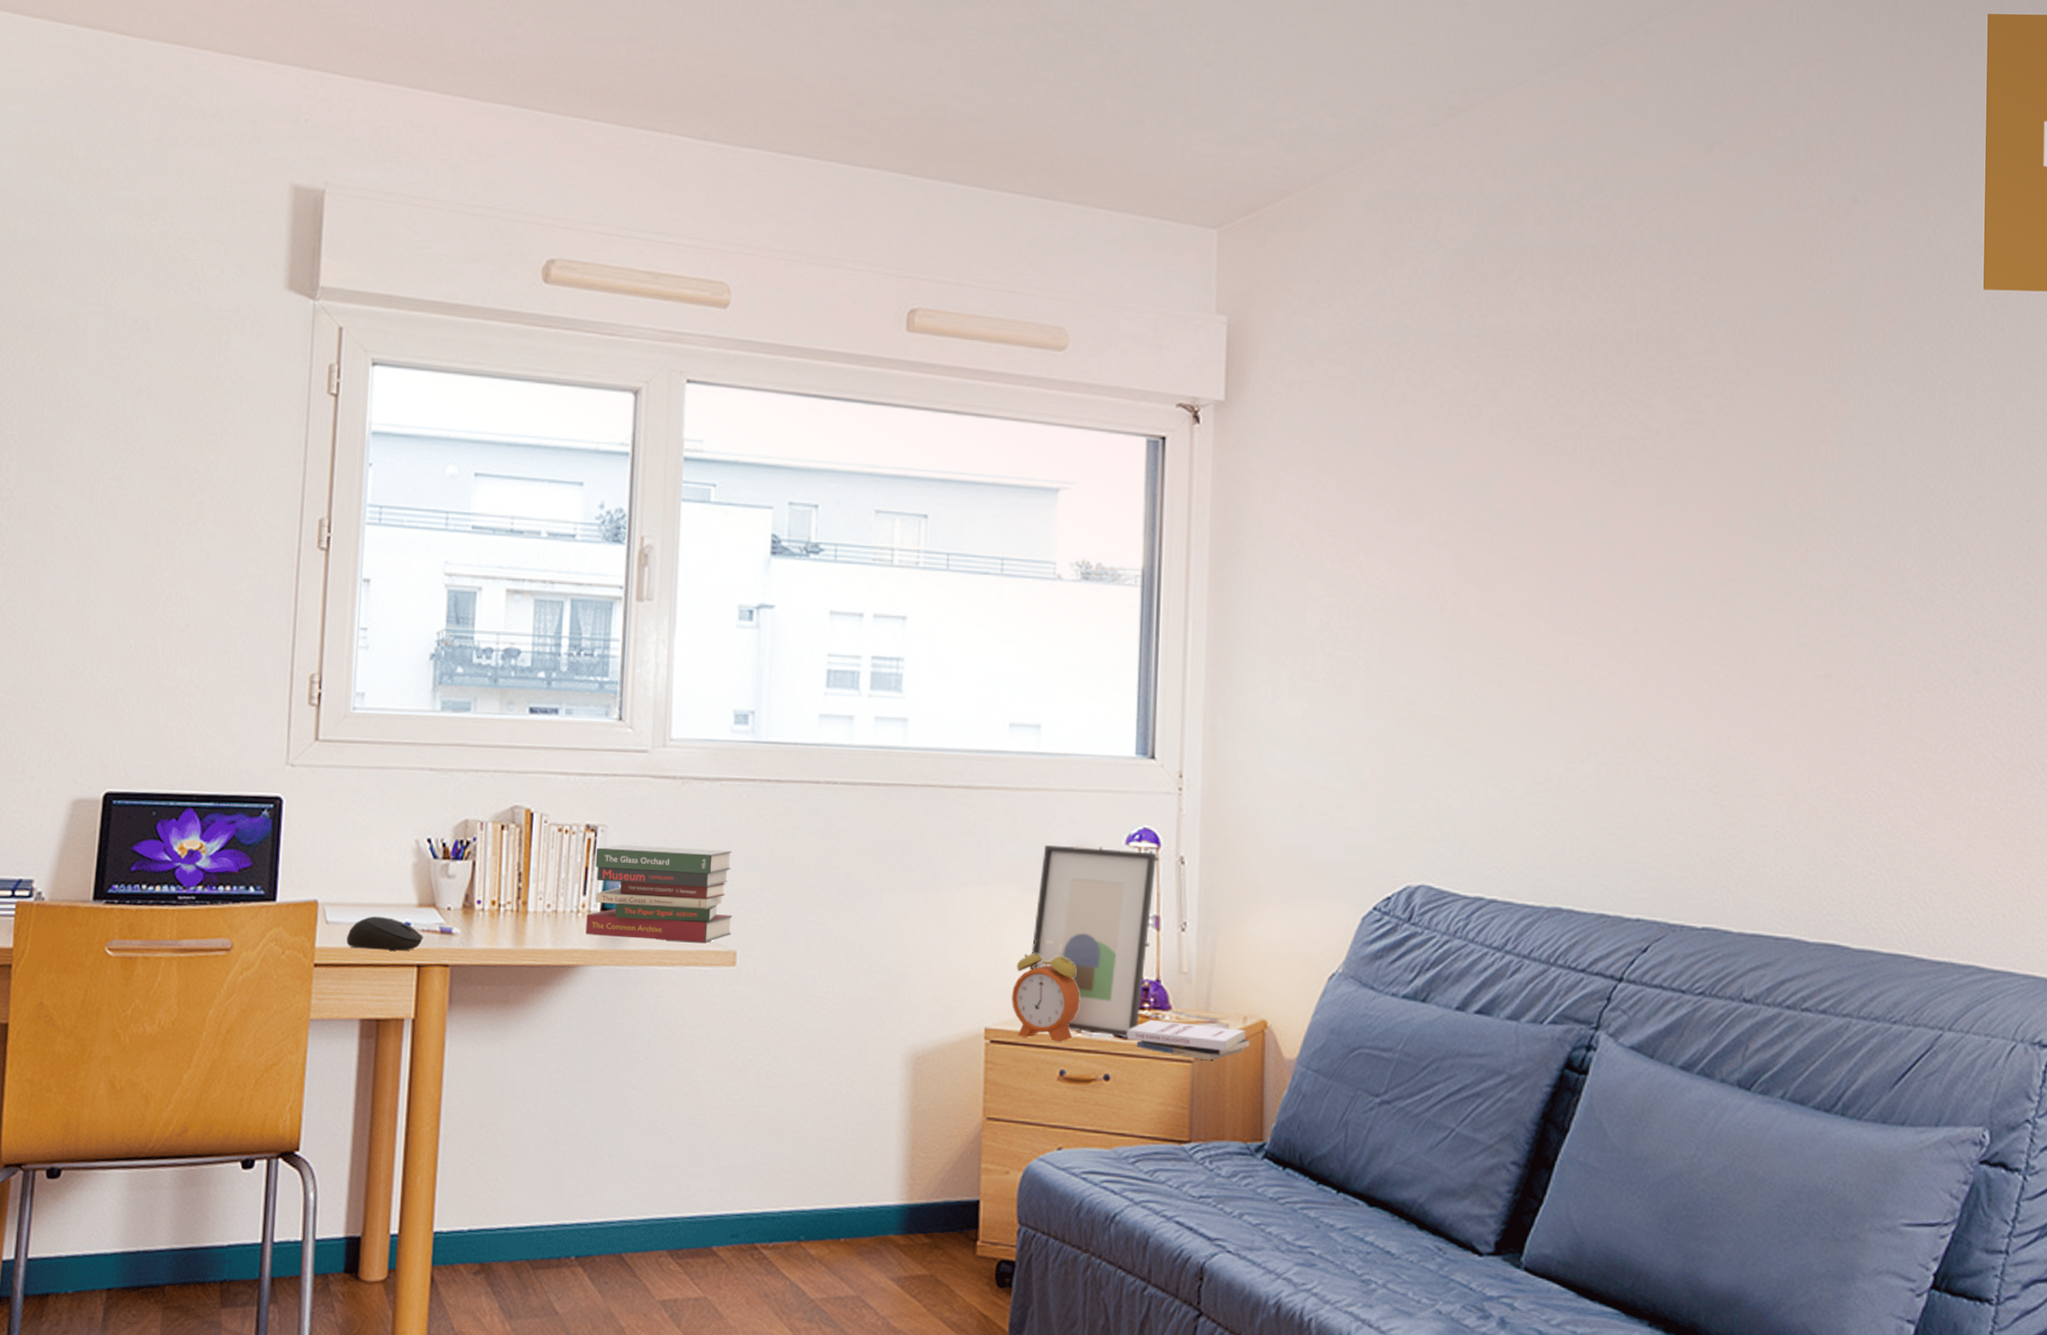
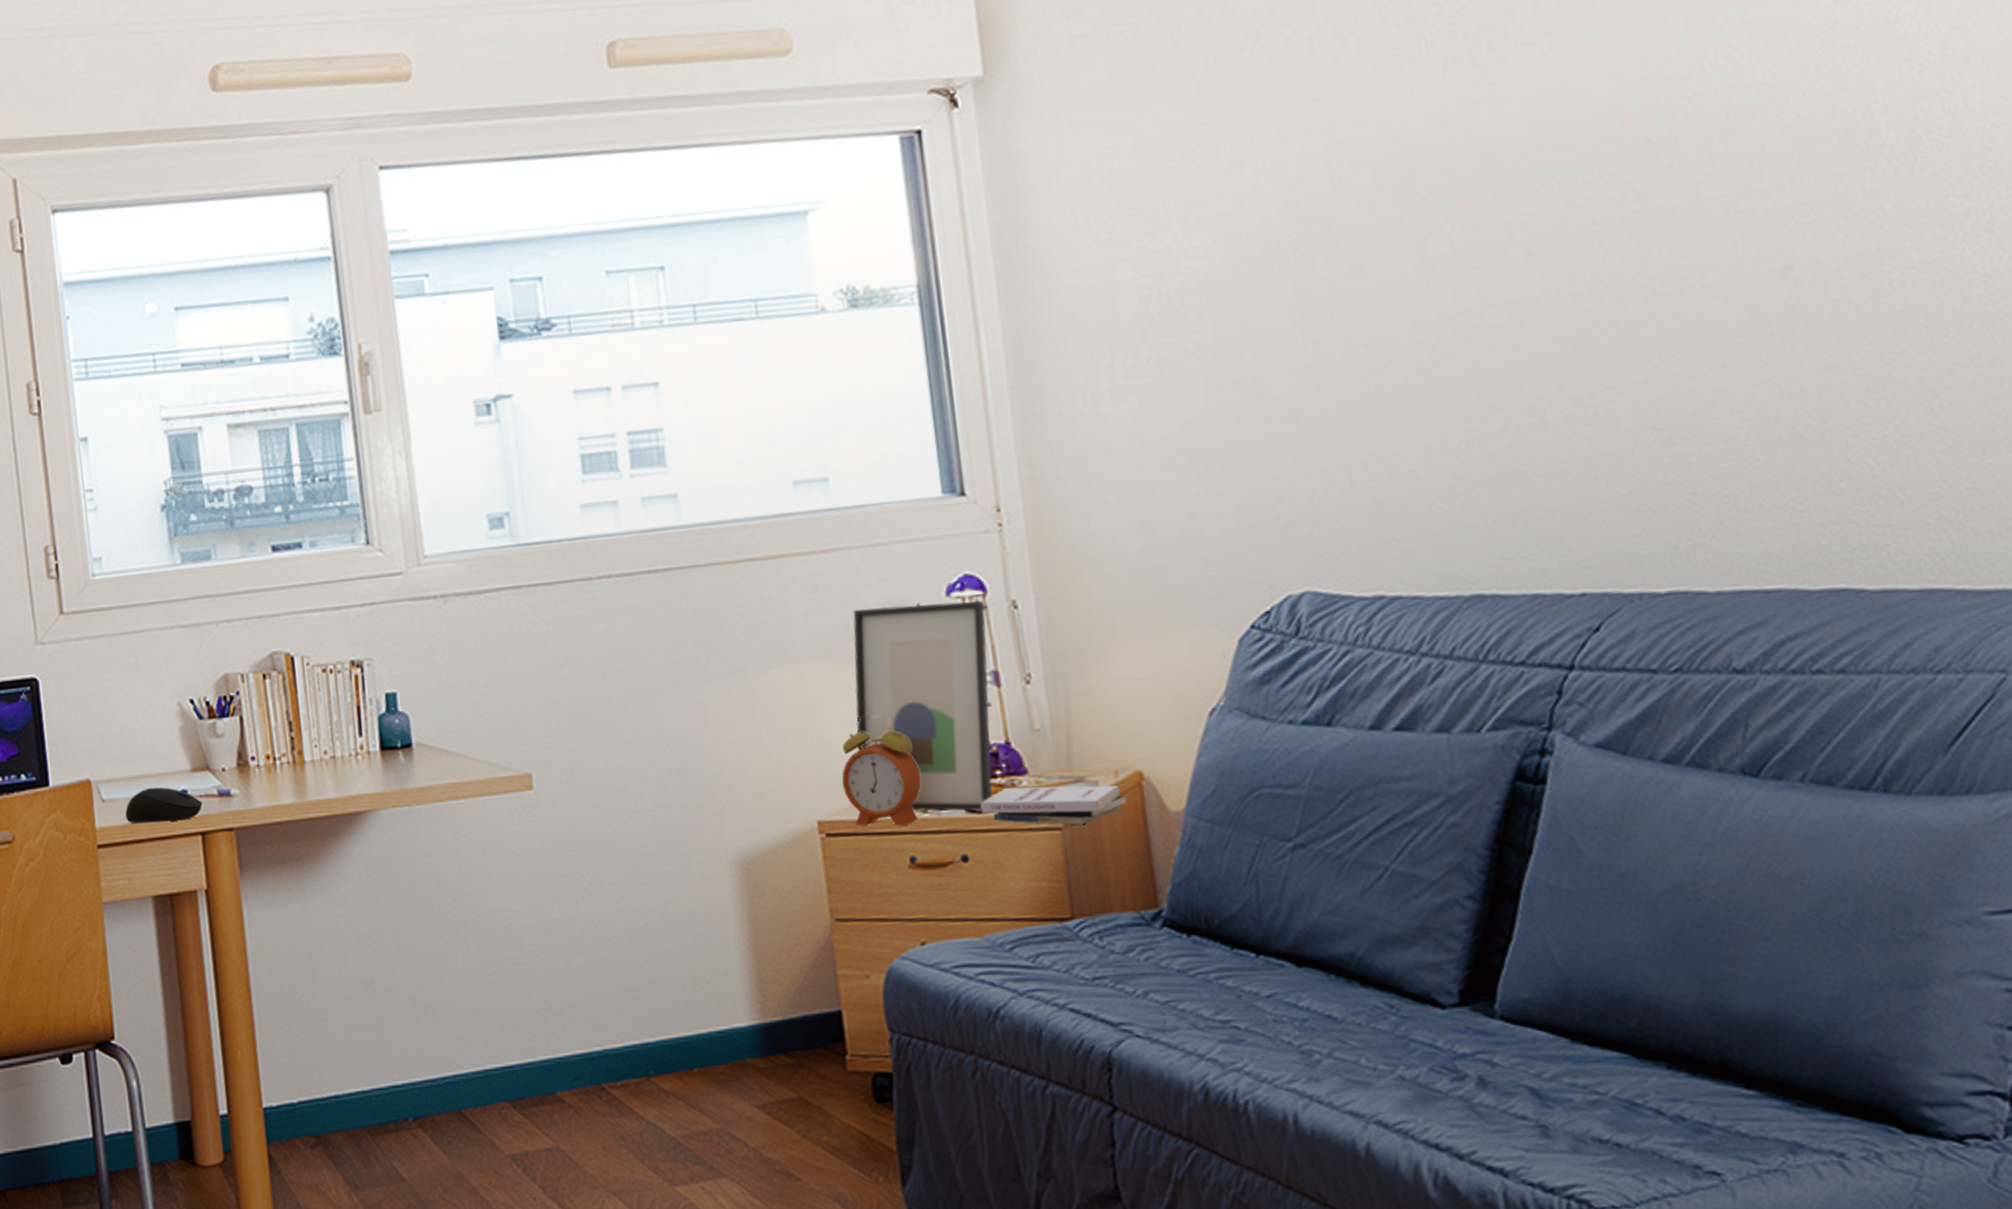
books: present [585,845,733,943] -> none [365,666,523,778]

